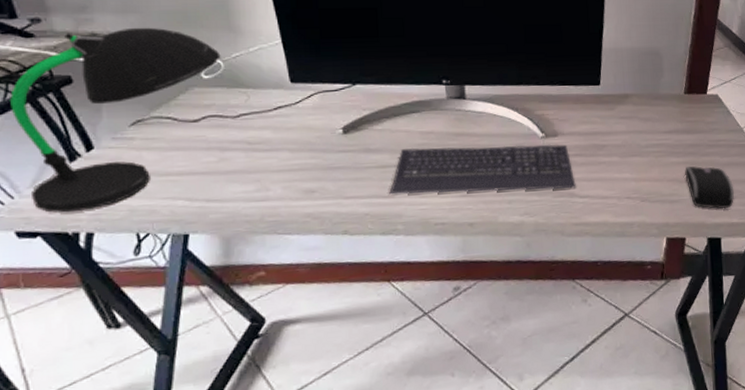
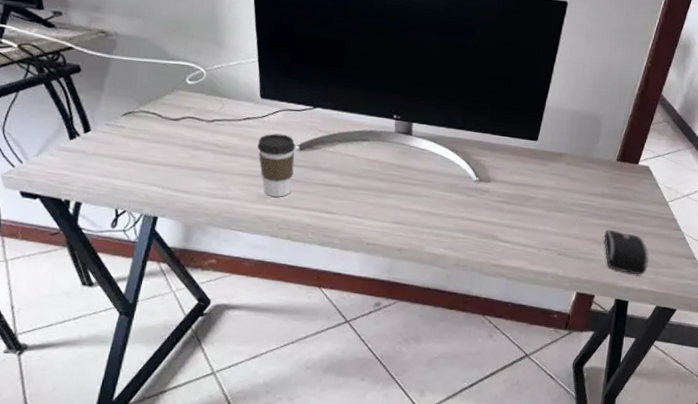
desk lamp: present [10,27,221,213] -> none [29,27,205,183]
coffee cup: none [294,119,341,190] -> present [257,133,296,197]
keyboard: present [389,144,576,195] -> none [331,172,500,233]

